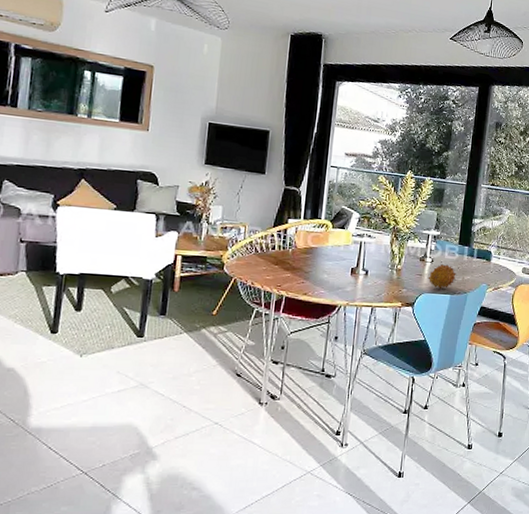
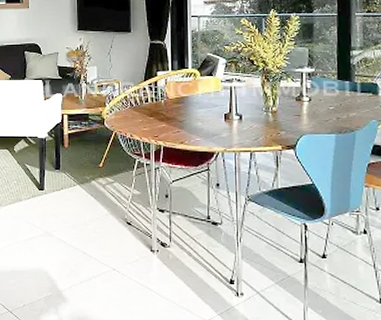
fruit: present [428,264,456,288] -> none [307,102,339,128]

